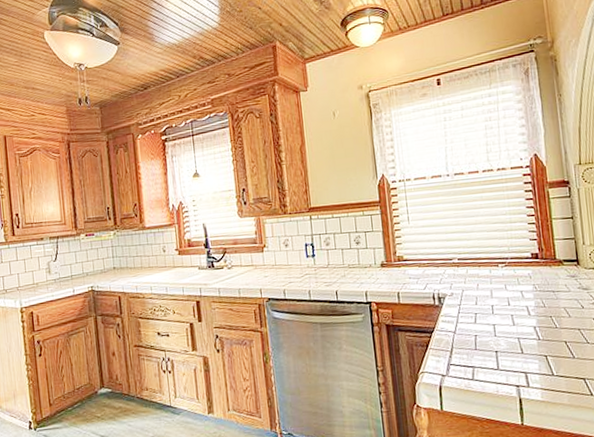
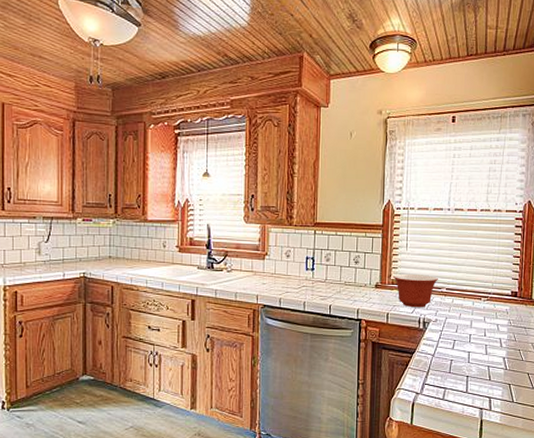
mixing bowl: none [399,247,448,284] -> present [393,274,438,308]

